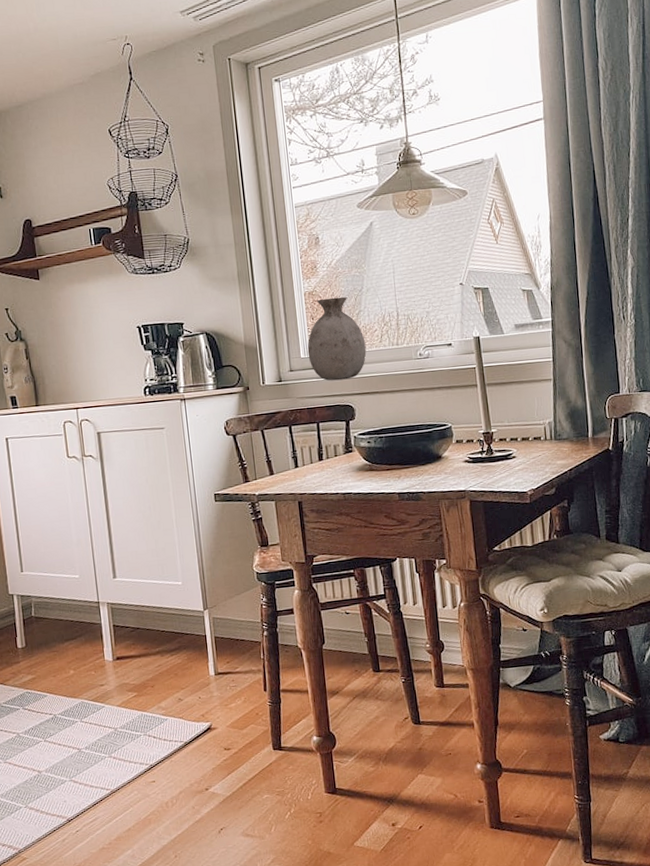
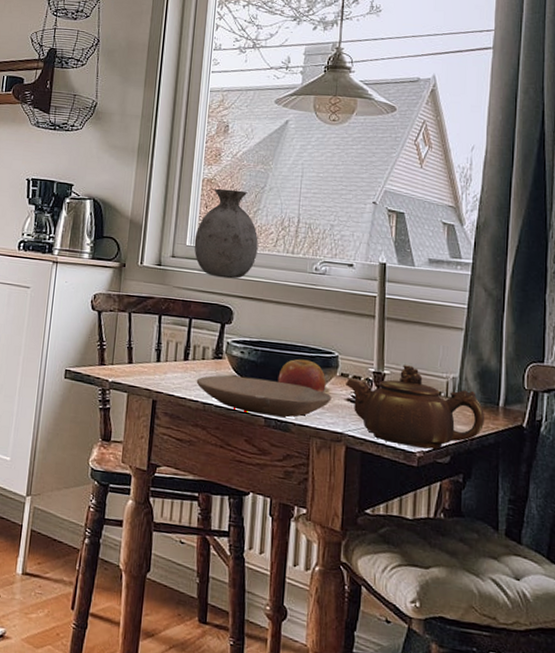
plate: none [333,458,452,492] -> present [196,375,332,418]
fruit: none [403,435,446,461] -> present [277,359,326,393]
teapot: none [461,420,579,489] -> present [346,365,484,450]

